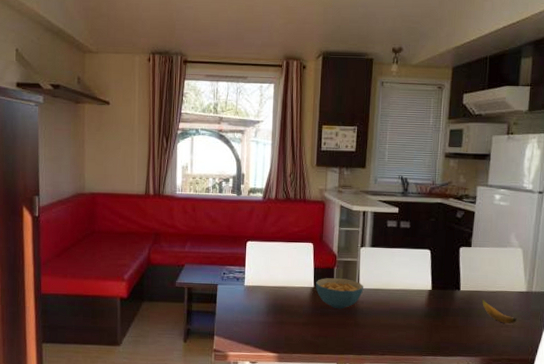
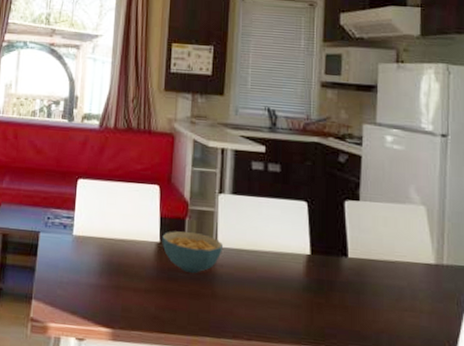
banana: present [481,299,517,324] -> none [376,270,425,308]

